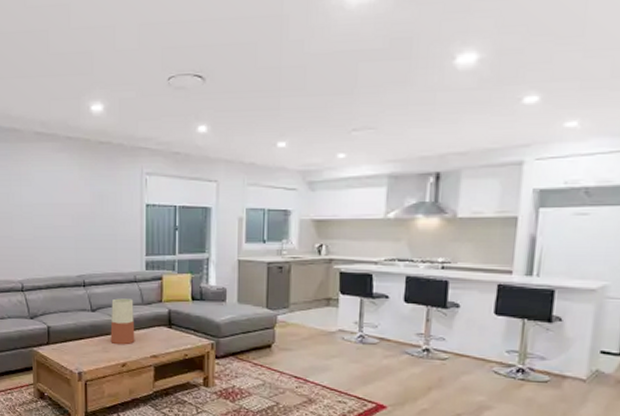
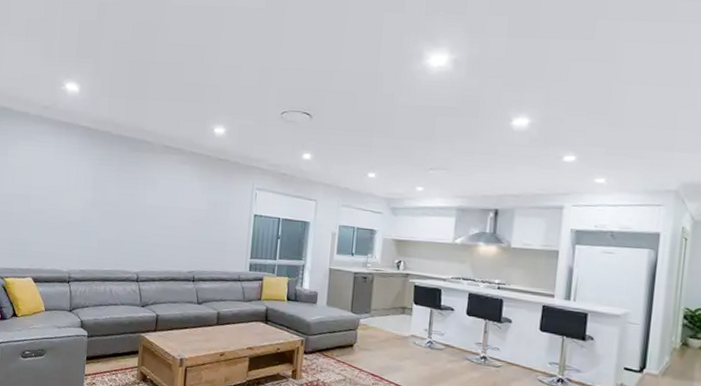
vase: present [110,298,135,345] -> none [212,294,236,337]

